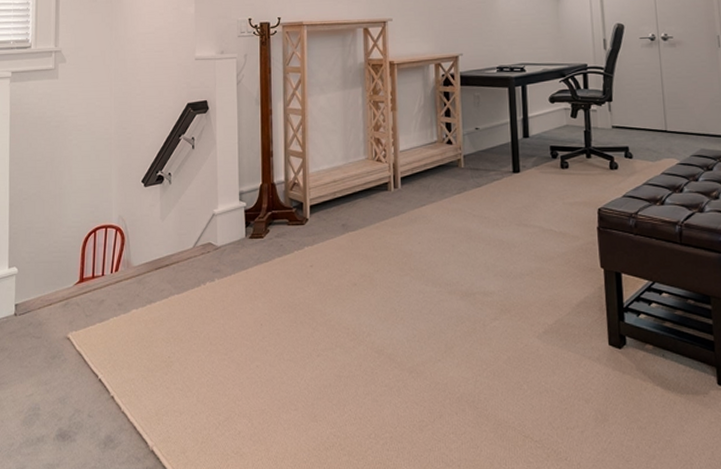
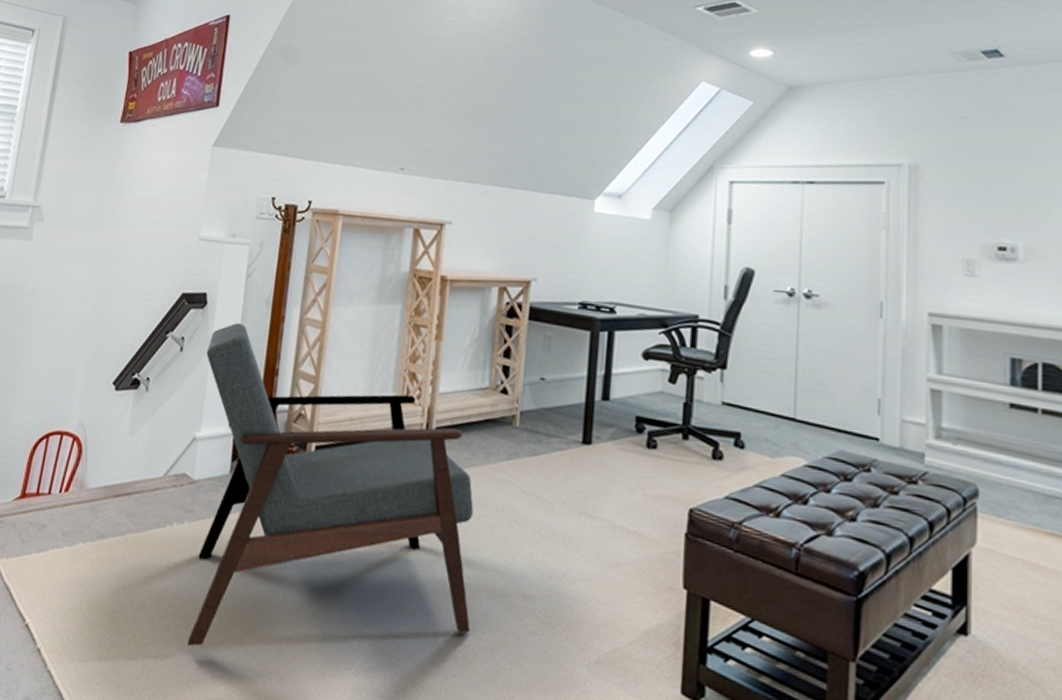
armchair: none [213,119,448,374] -> present [187,322,474,647]

